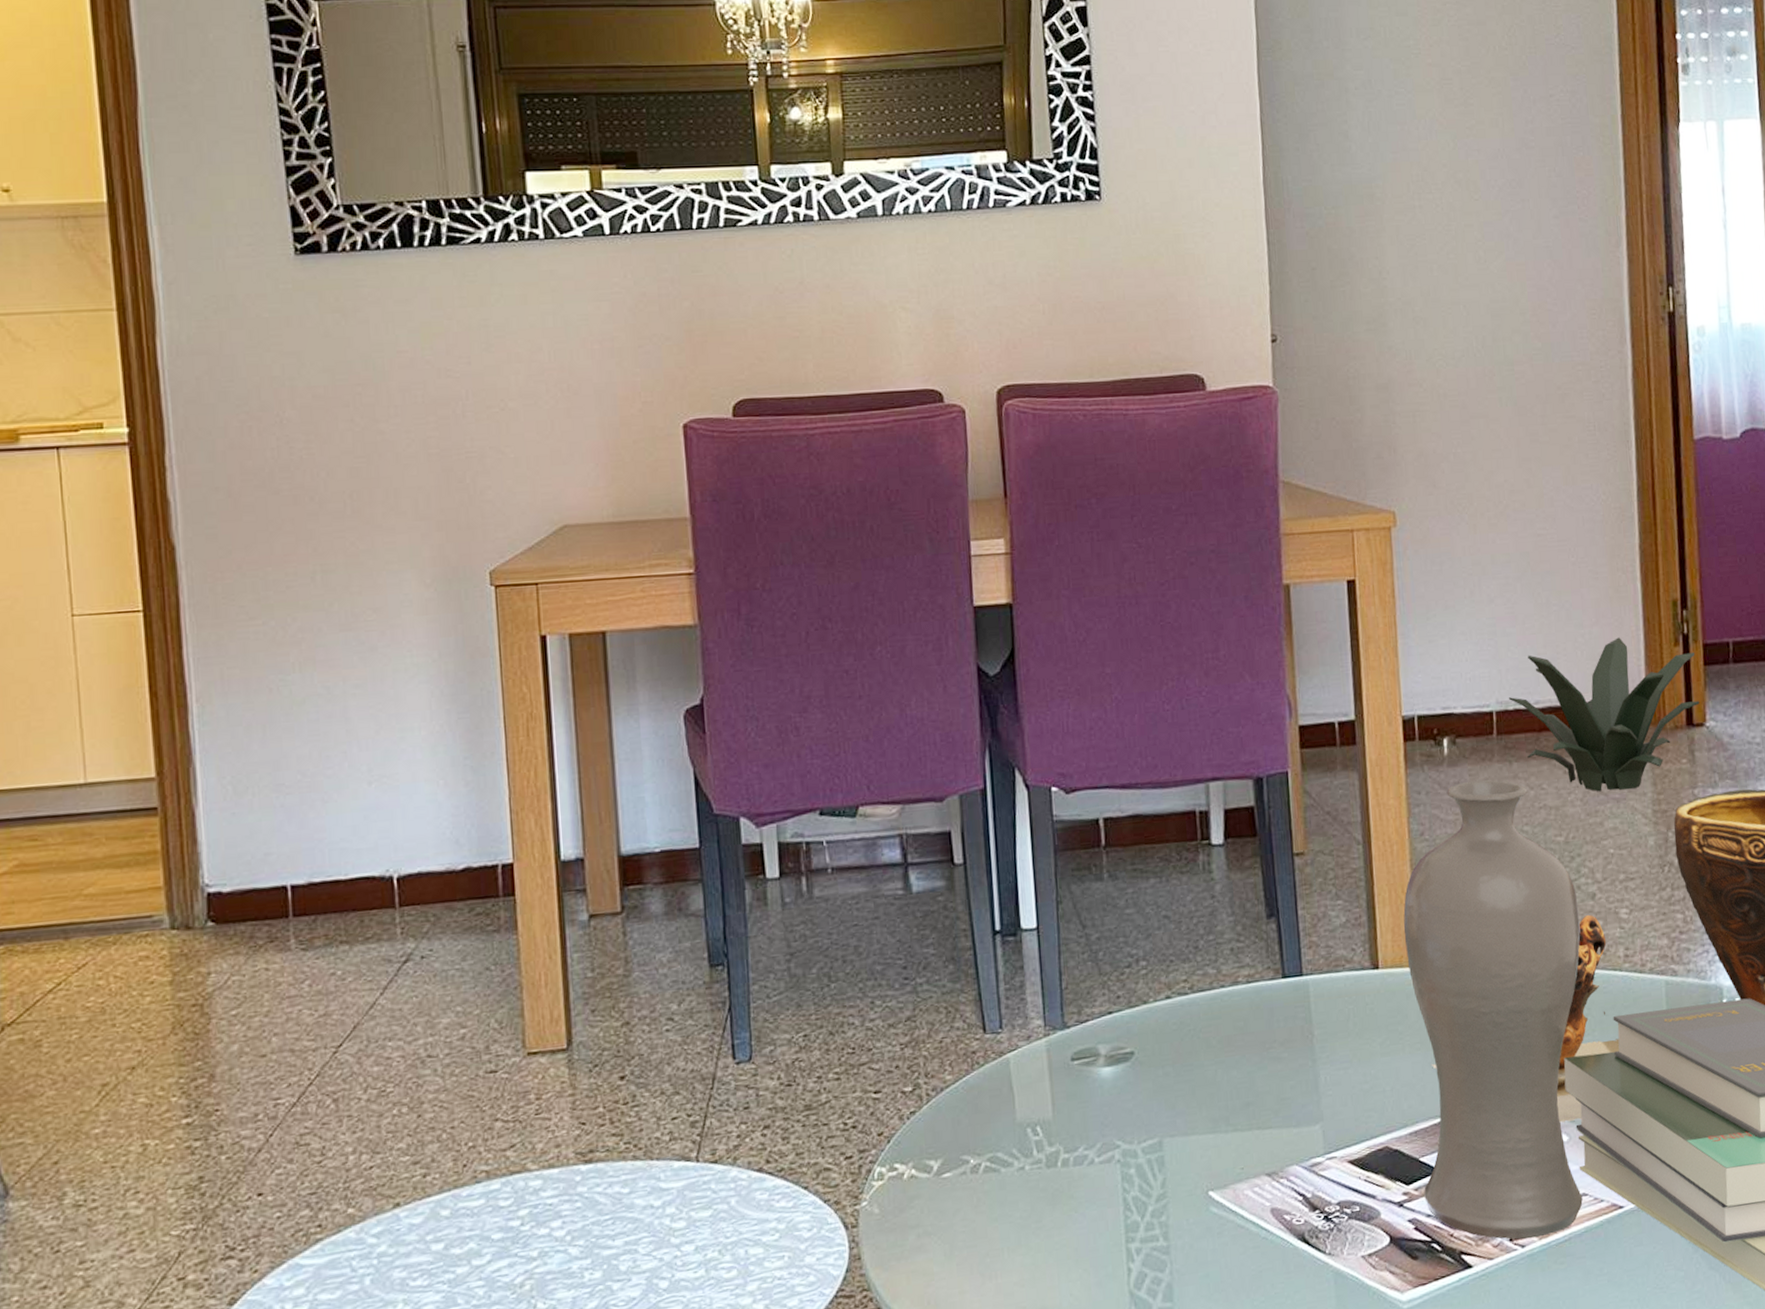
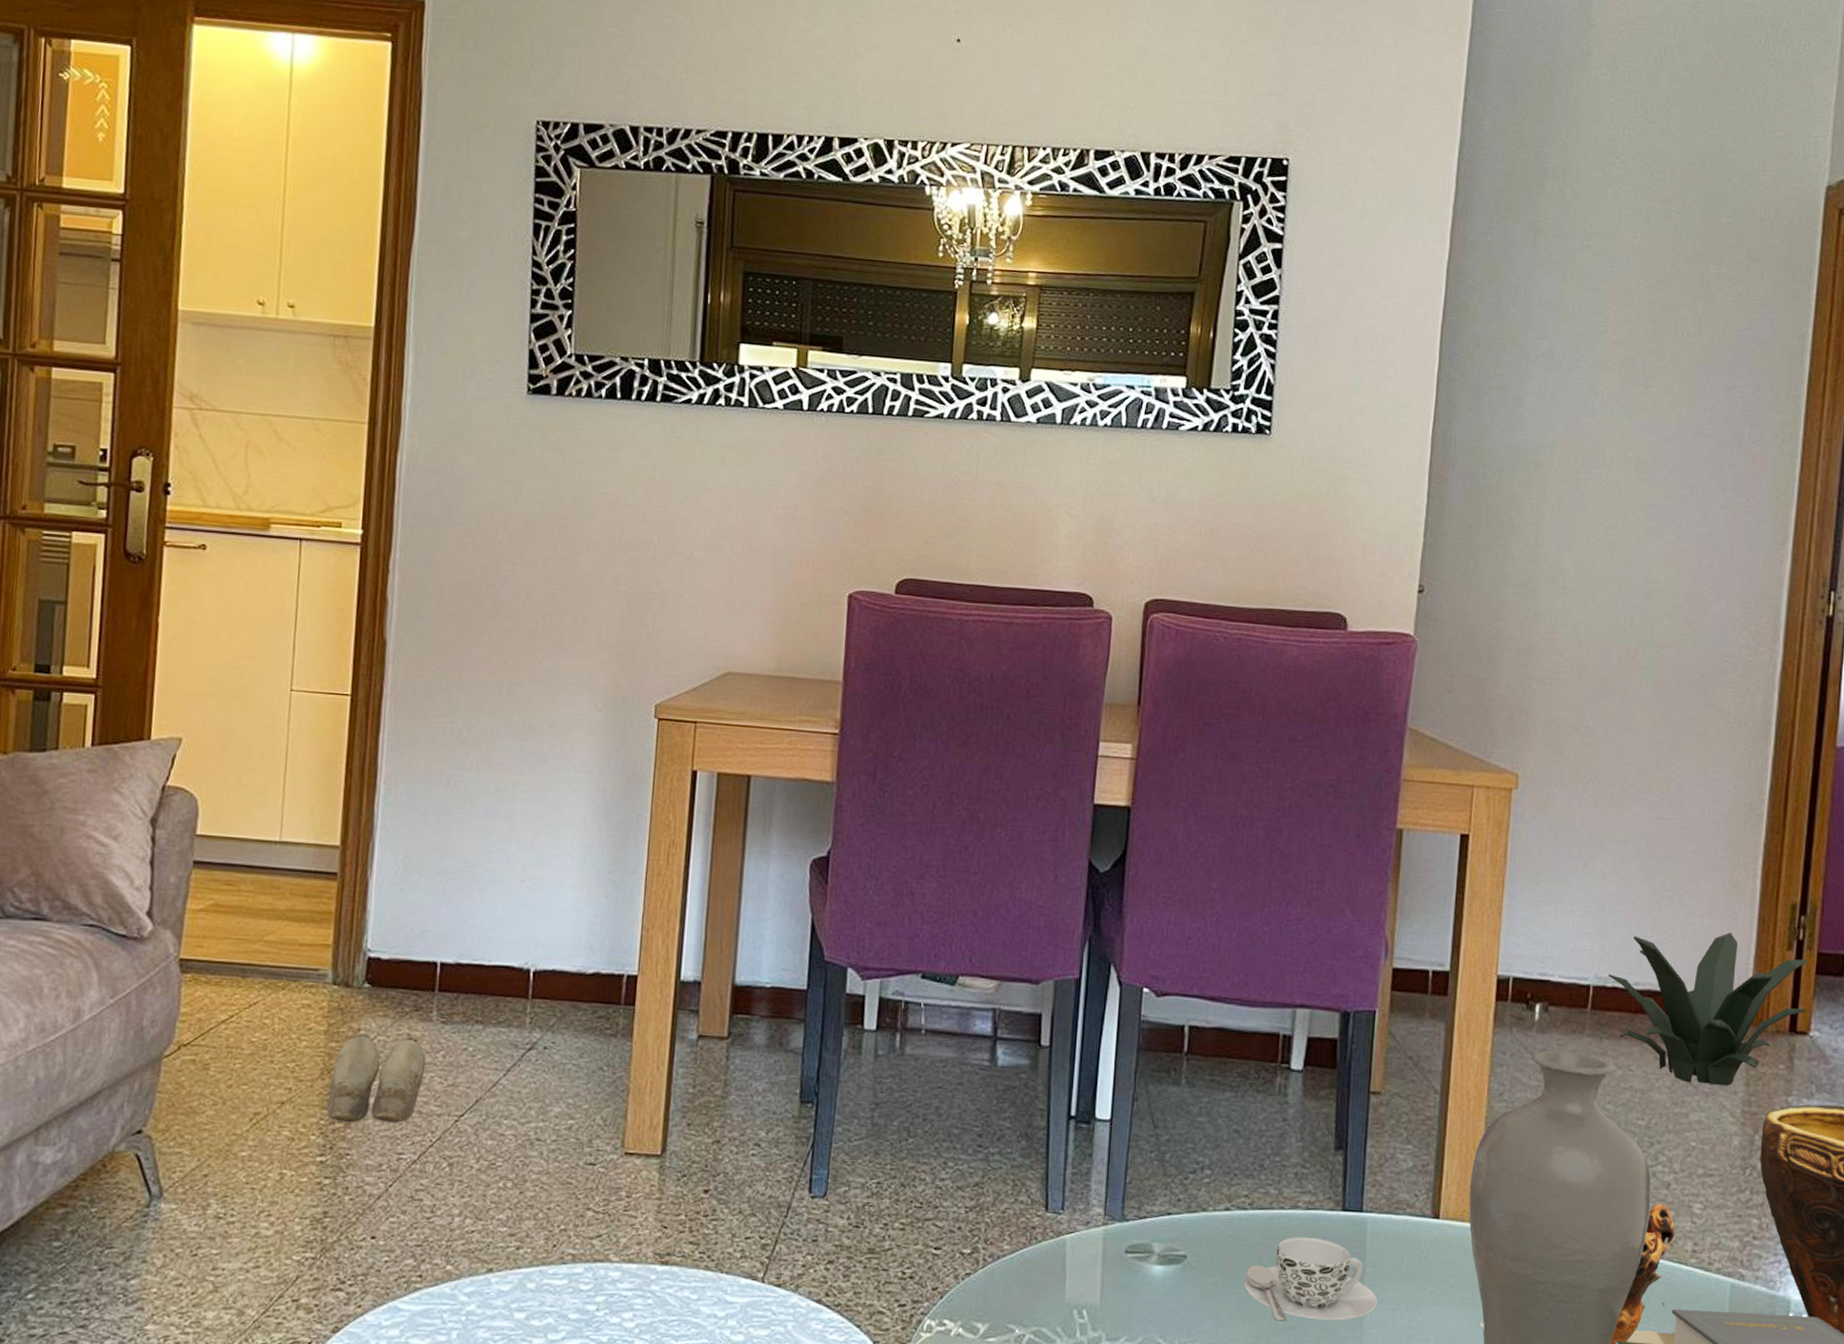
slippers: none [184,969,291,1077] -> present [326,1033,426,1123]
teacup: none [1195,1010,1331,1101] -> present [1244,1237,1379,1321]

